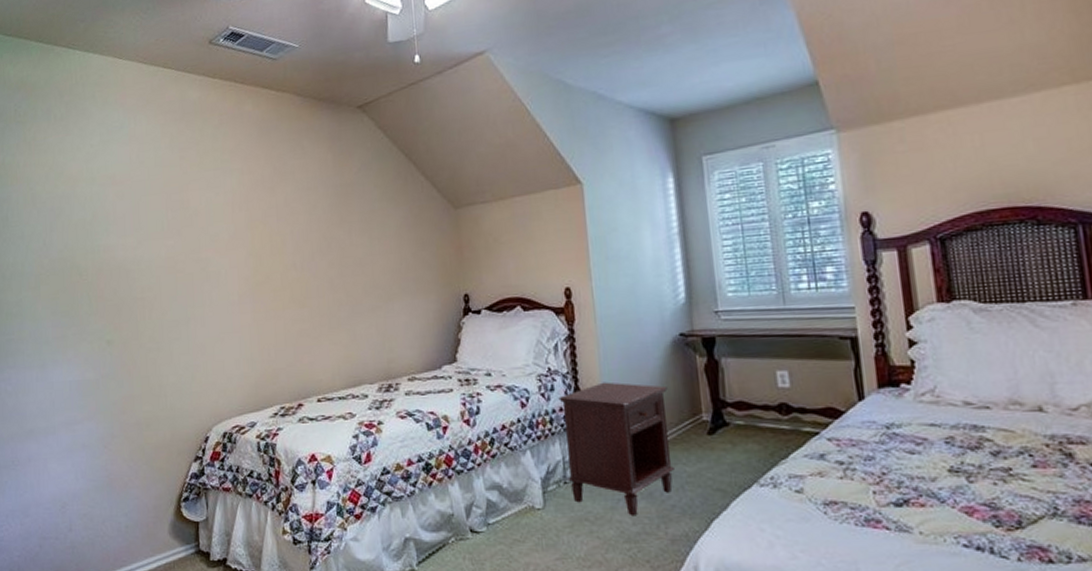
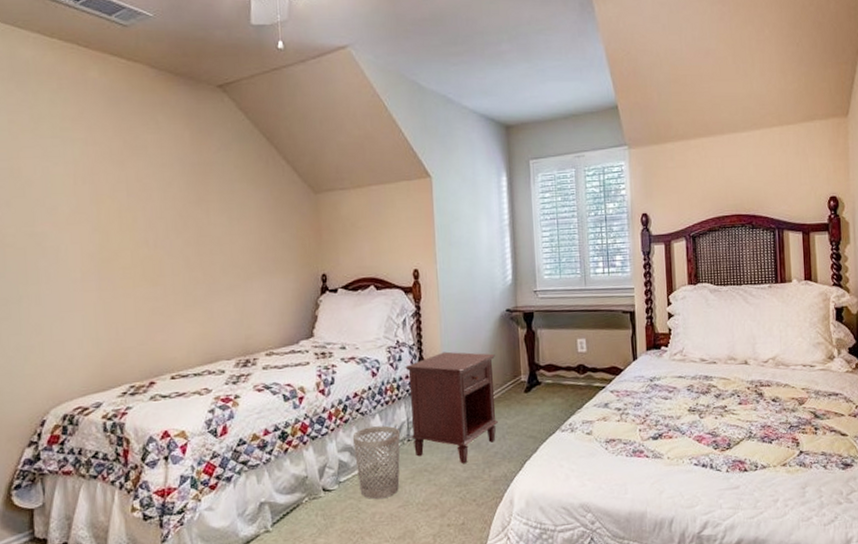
wastebasket: none [501,464,557,548] -> present [352,425,400,500]

